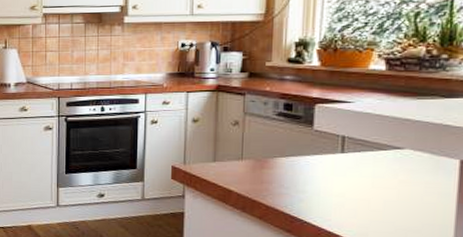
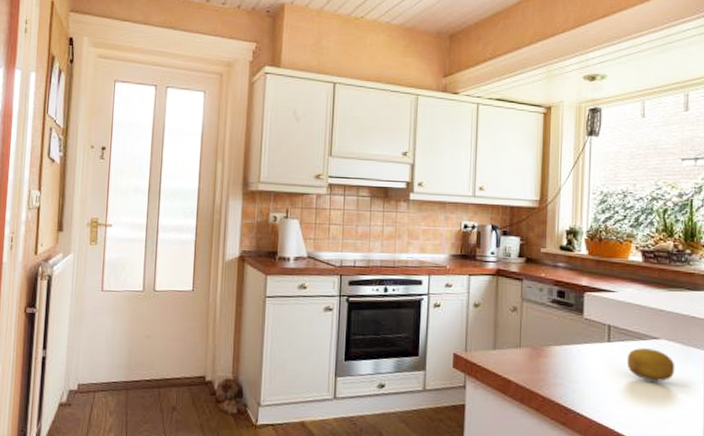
fruit: none [362,158,422,192] -> present [626,348,675,382]

